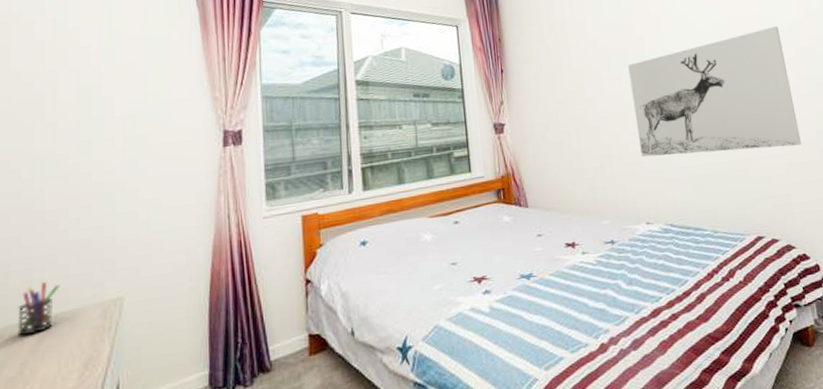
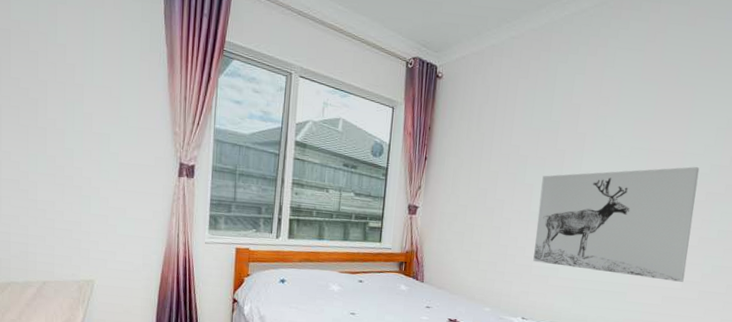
pen holder: present [17,282,60,337] -> none [17,256,48,293]

